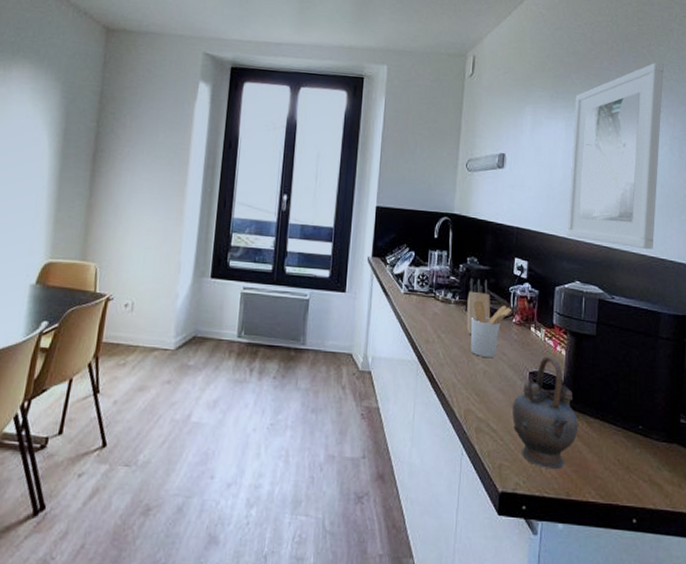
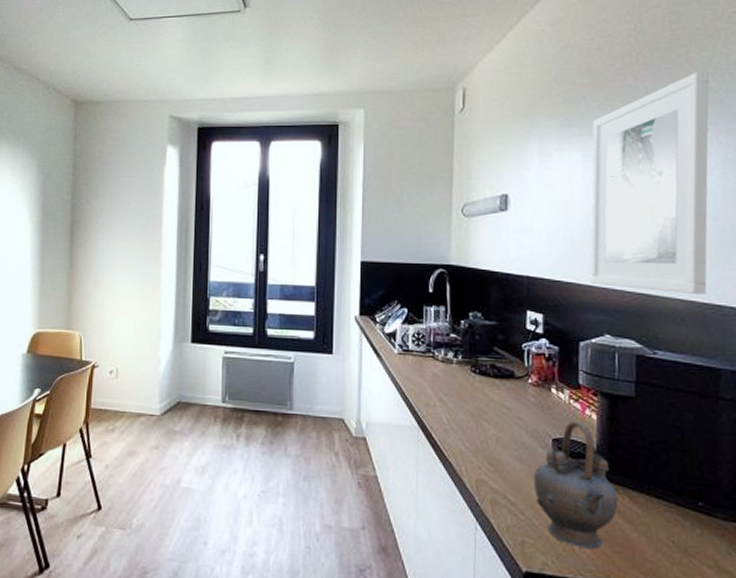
knife block: present [466,279,491,335] -> none [472,336,501,398]
utensil holder: present [470,300,512,358] -> none [477,360,527,424]

